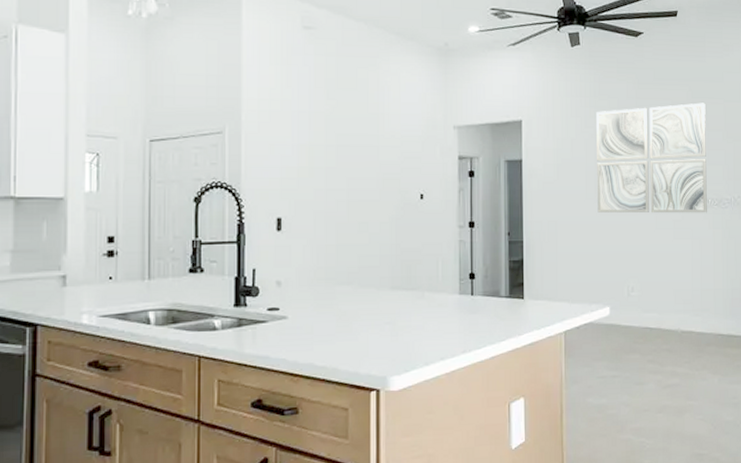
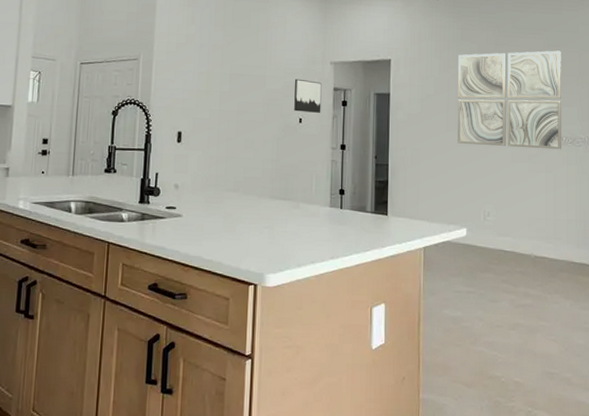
wall art: none [414,147,445,186] -> present [294,78,322,113]

